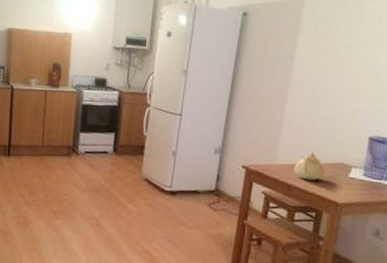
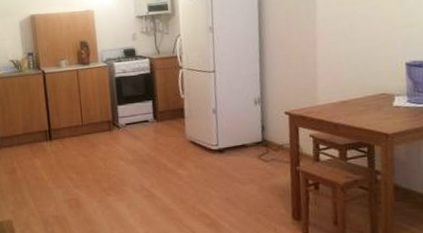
teapot: present [293,151,324,181] -> none [336,86,368,116]

